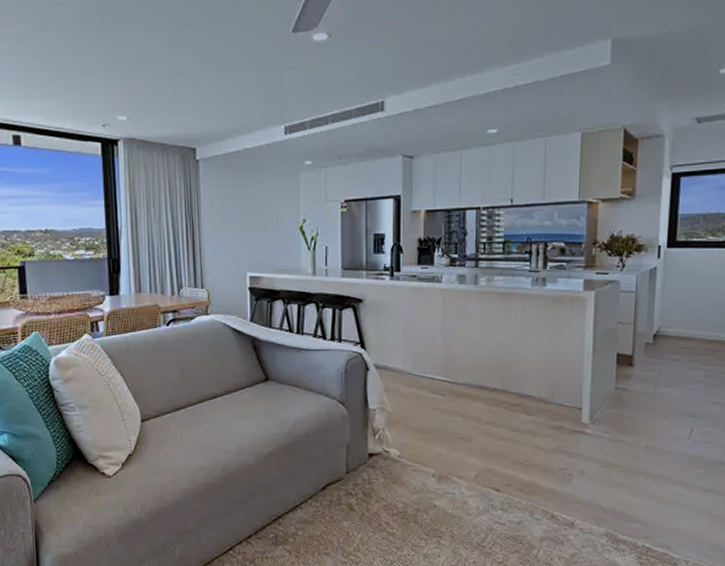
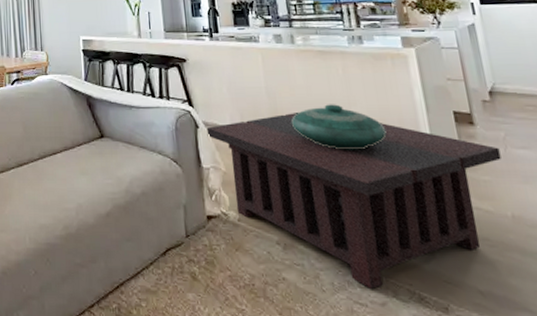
coffee table: none [377,354,650,511] -> present [206,111,502,289]
decorative bowl: none [462,346,552,391] -> present [291,104,387,150]

